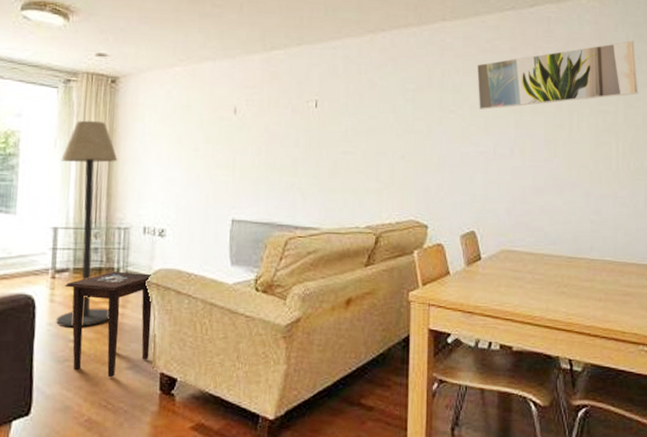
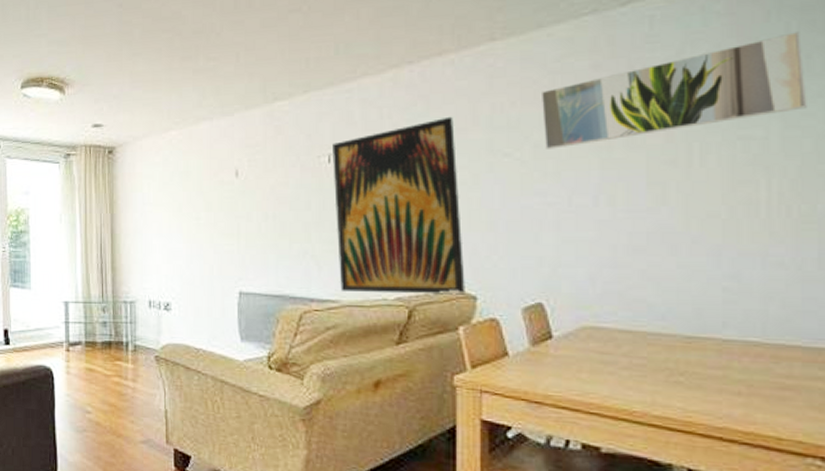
floor lamp: present [56,120,118,328] -> none [67,193,121,400]
side table: present [65,271,153,378] -> none [79,345,162,451]
wall art: none [319,77,420,224] -> present [333,116,465,295]

